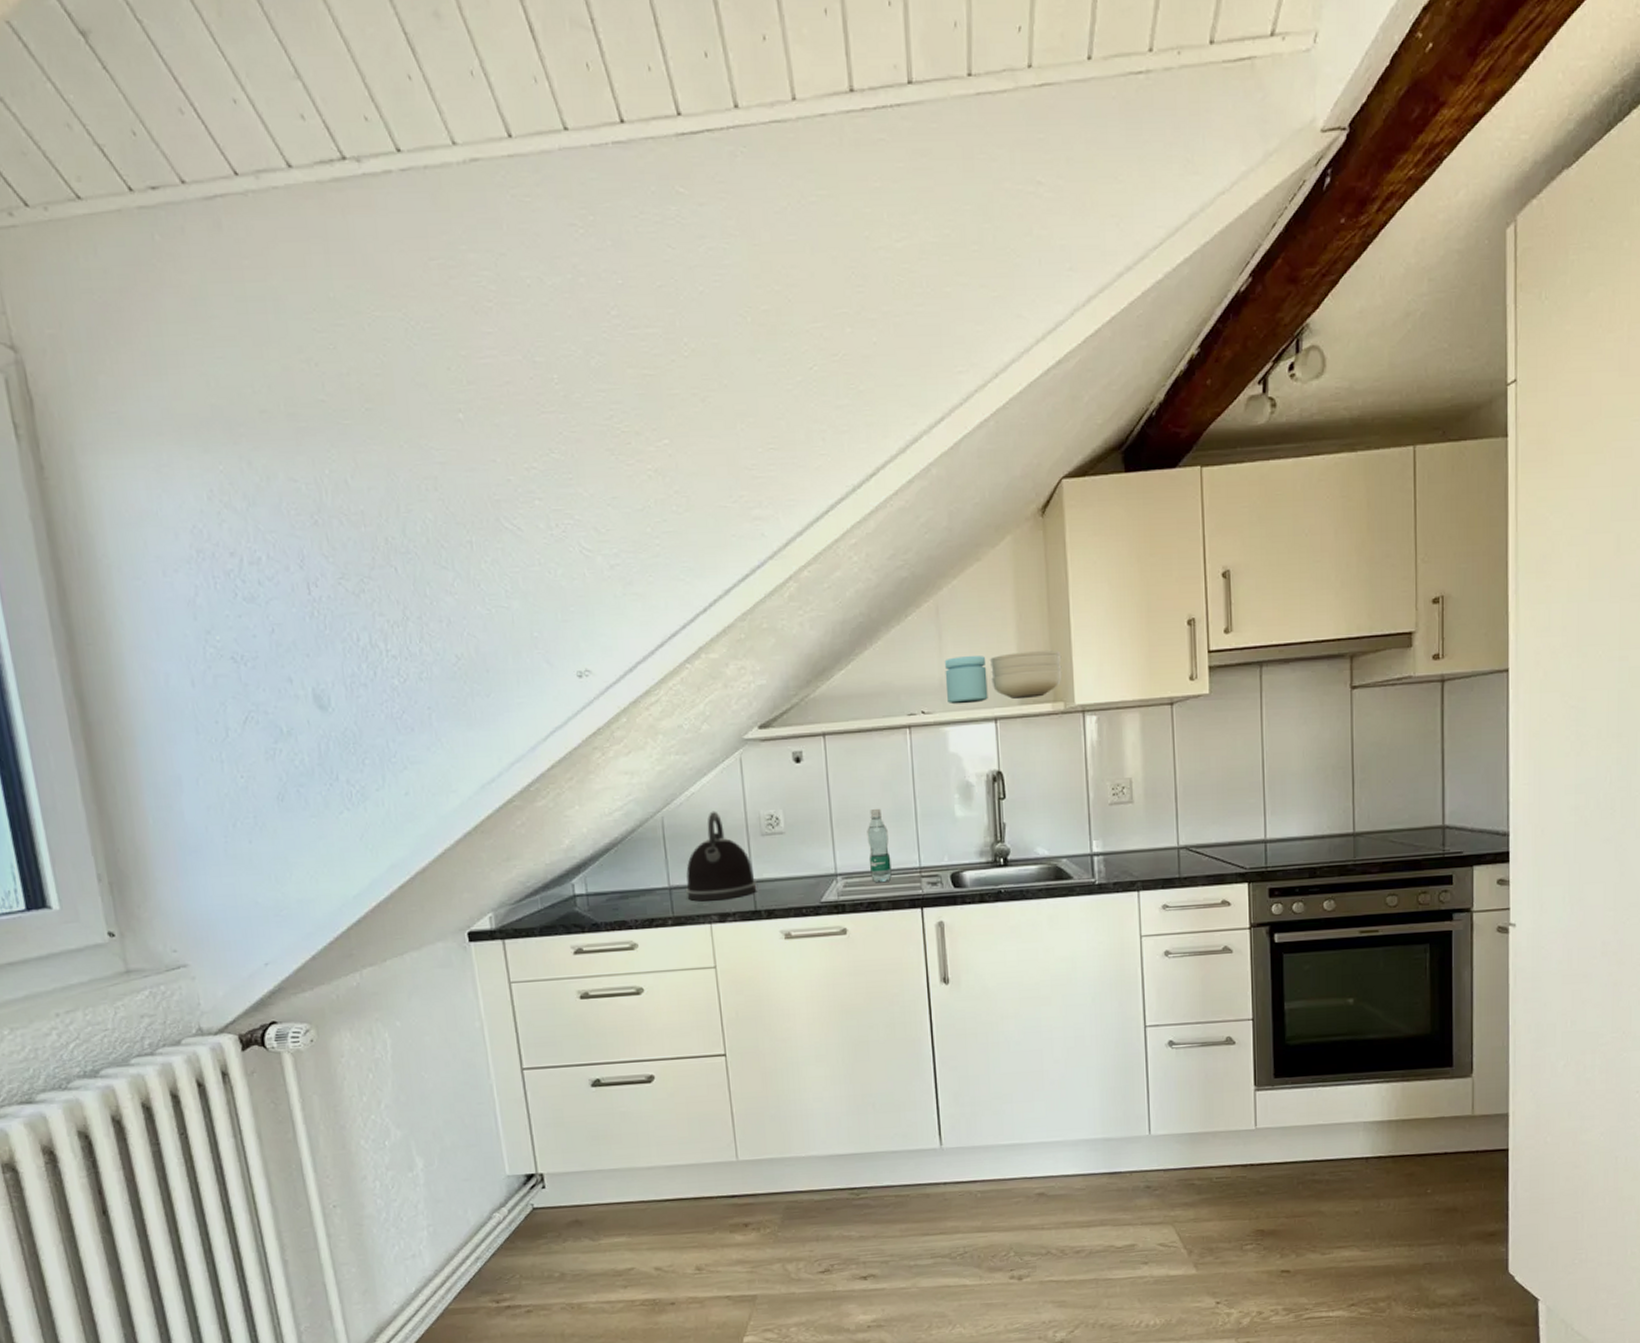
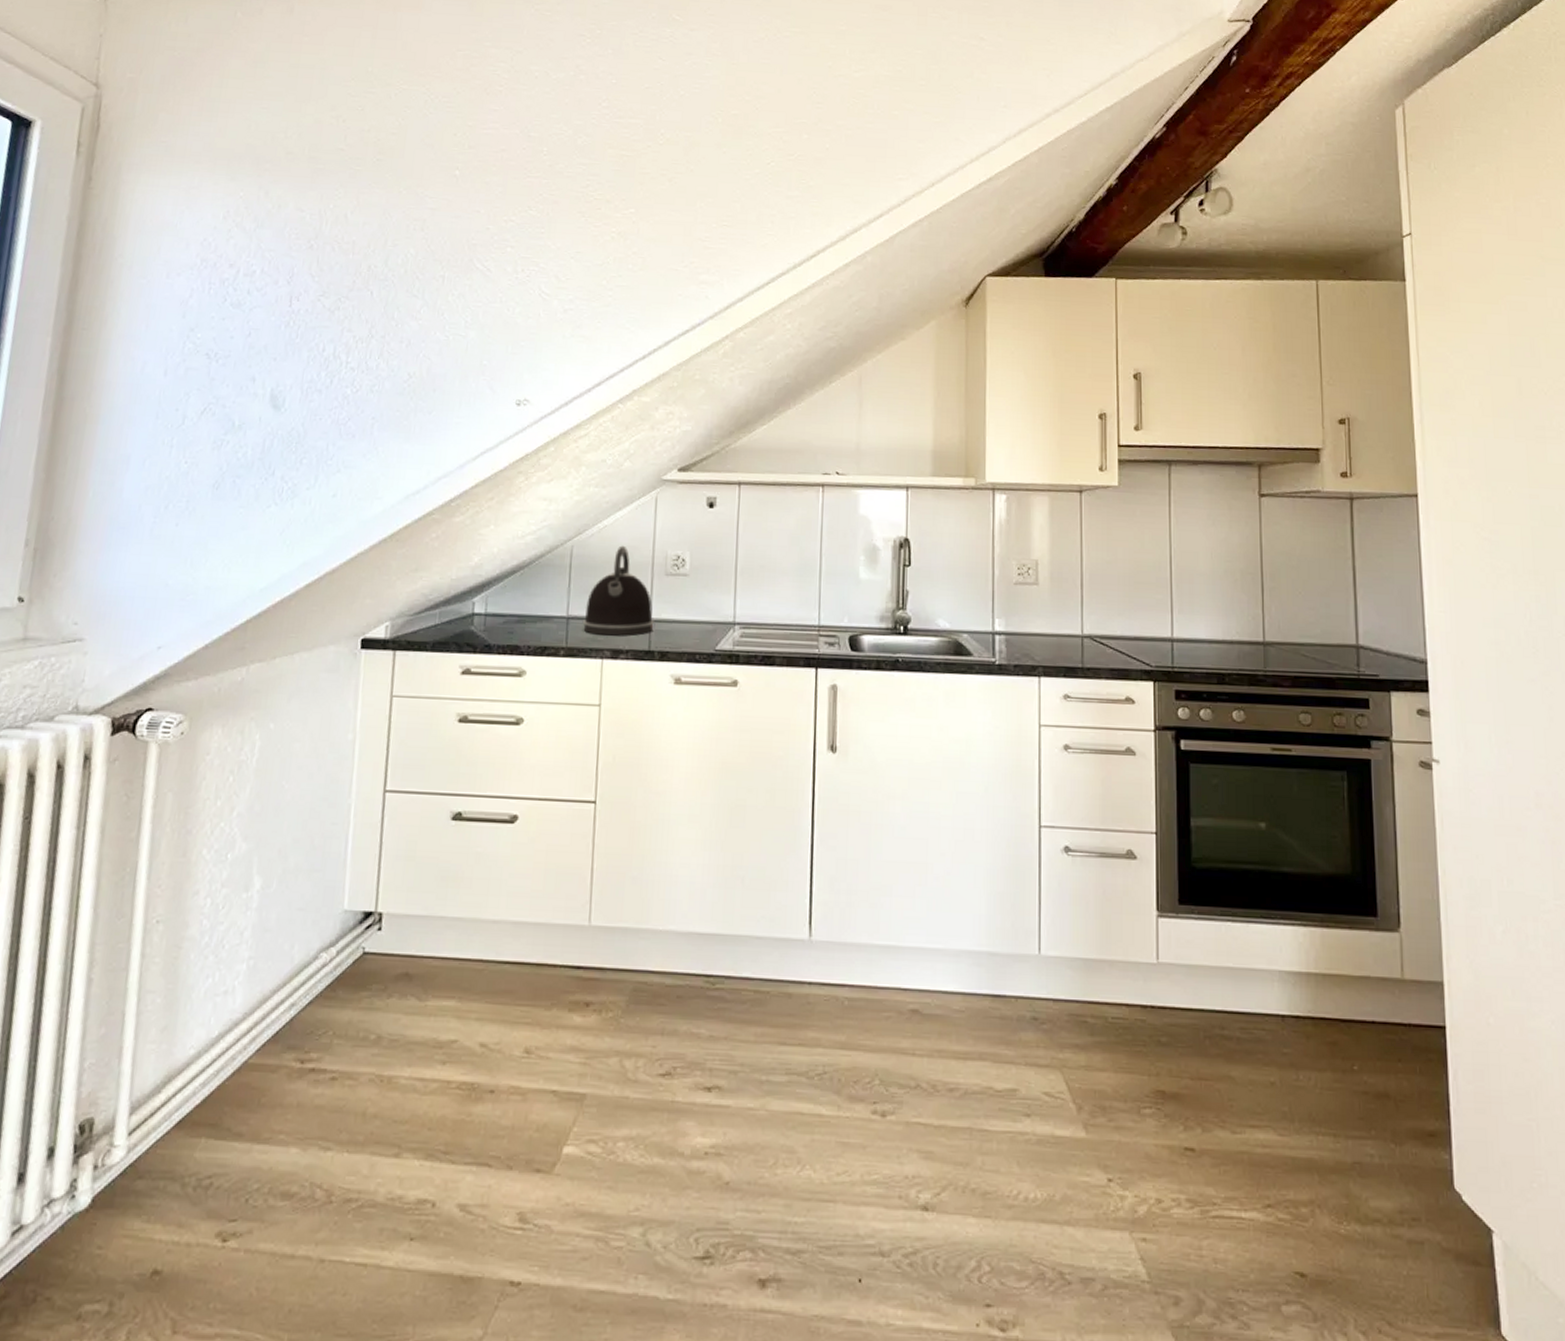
bottle: present [867,808,892,883] -> none [768,561,791,637]
jar: present [944,656,988,705] -> none [861,425,903,470]
bowl: present [989,649,1062,700] -> none [905,426,975,472]

